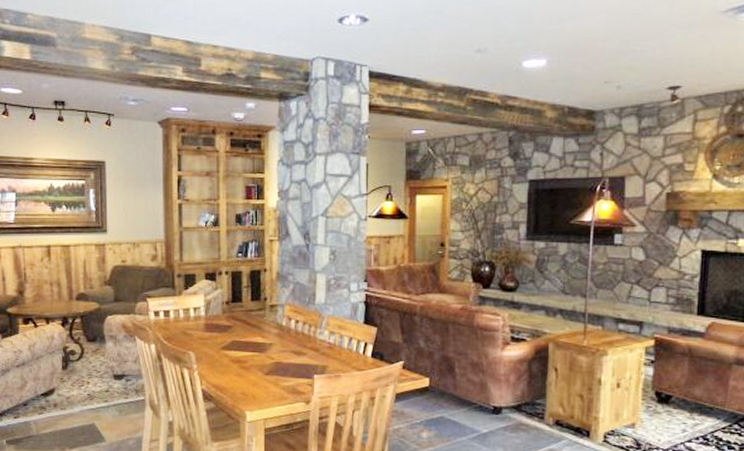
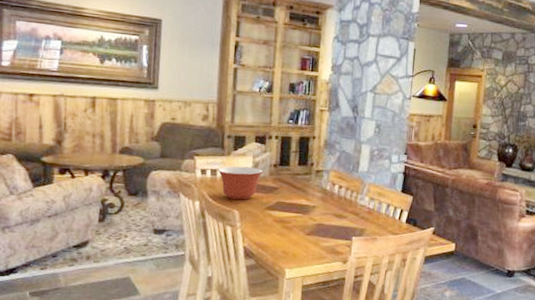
mixing bowl: none [169,306,216,341] -> present [217,166,264,200]

